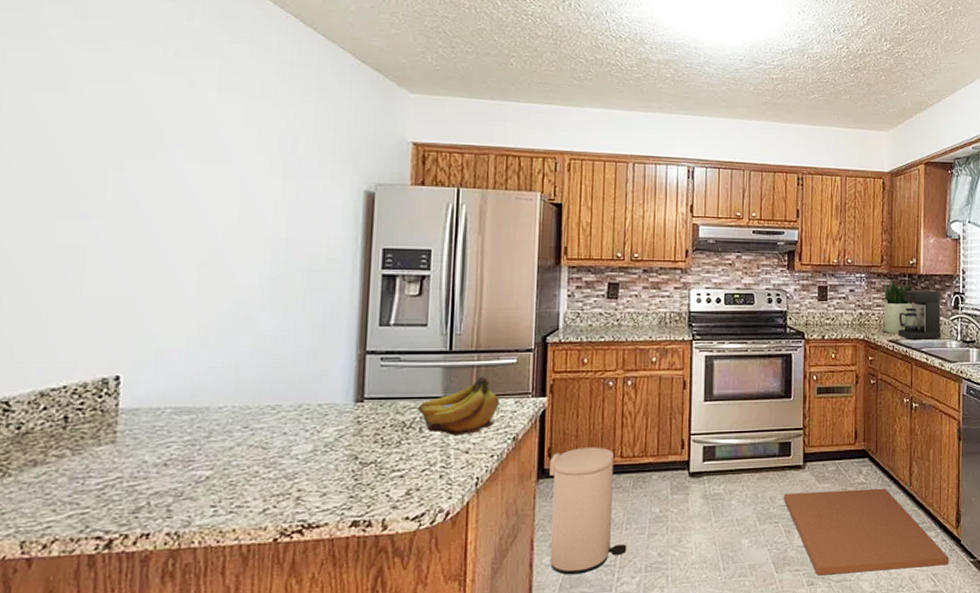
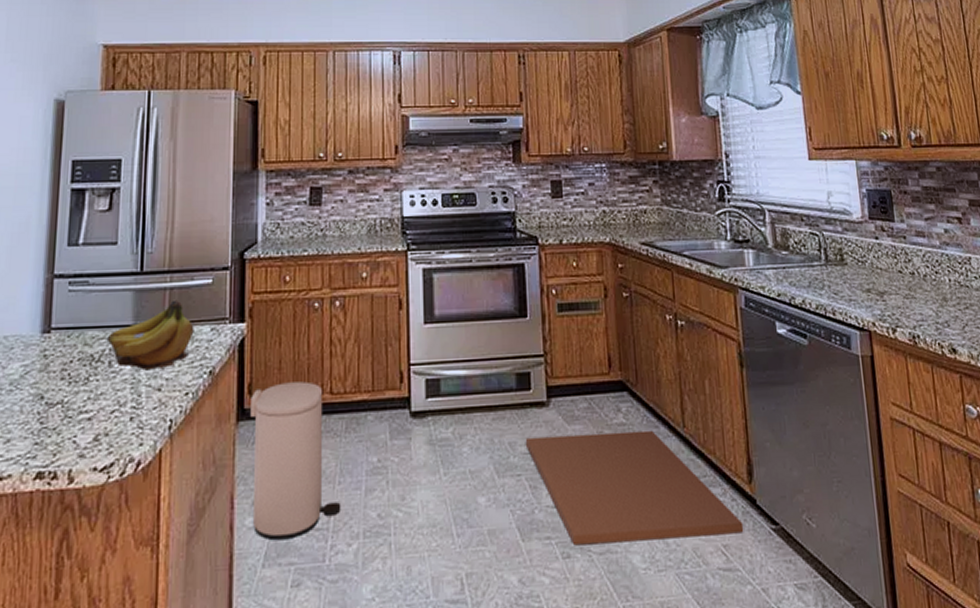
planter: present [881,281,913,333] -> none [629,170,668,234]
coffee maker: present [898,290,942,339] -> none [651,179,707,241]

